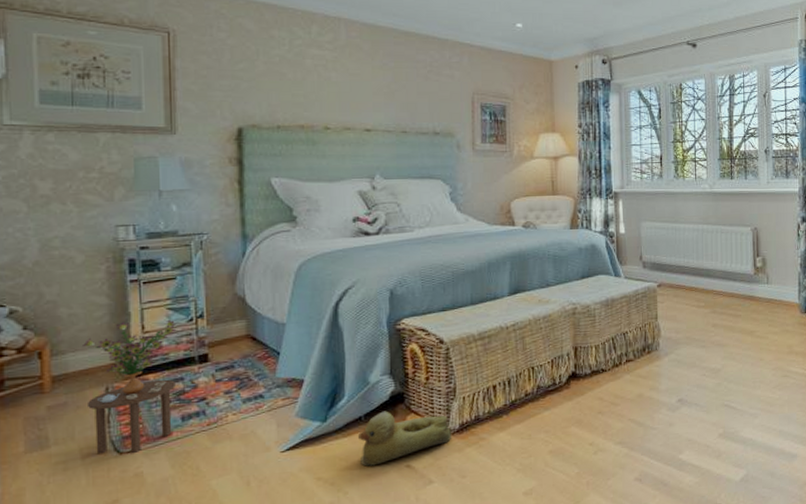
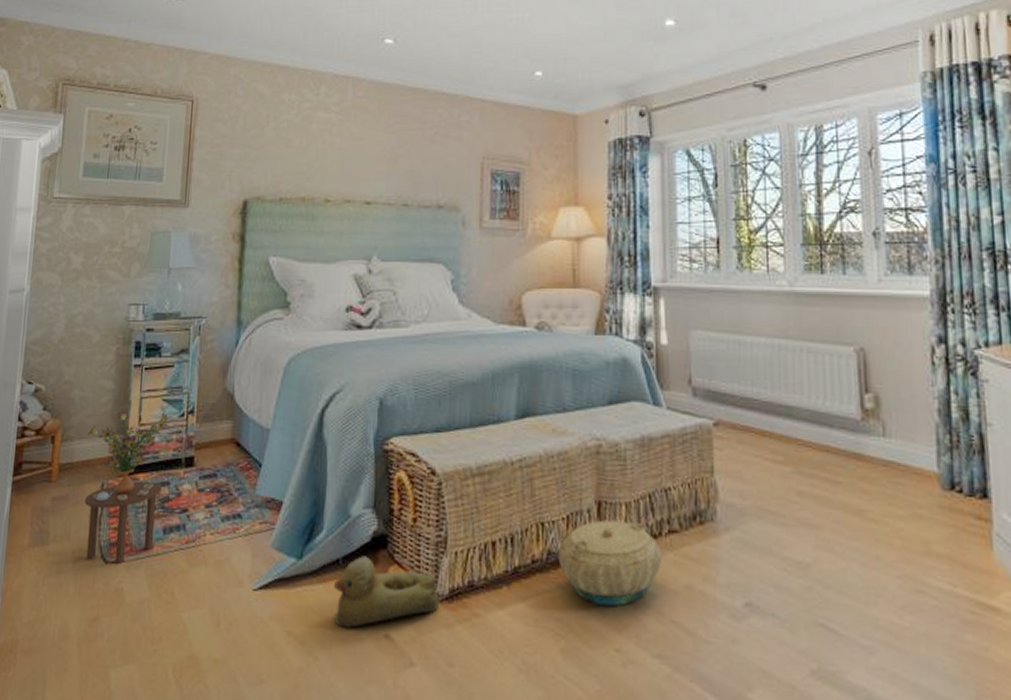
basket: none [545,358,621,417] -> present [558,520,662,607]

